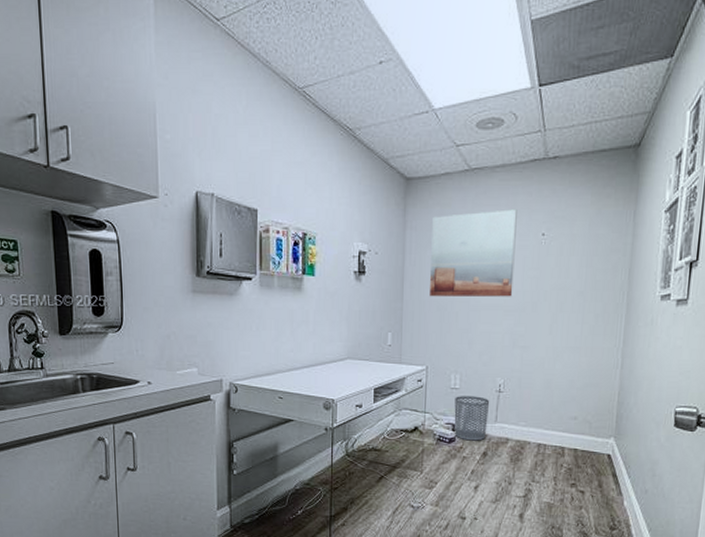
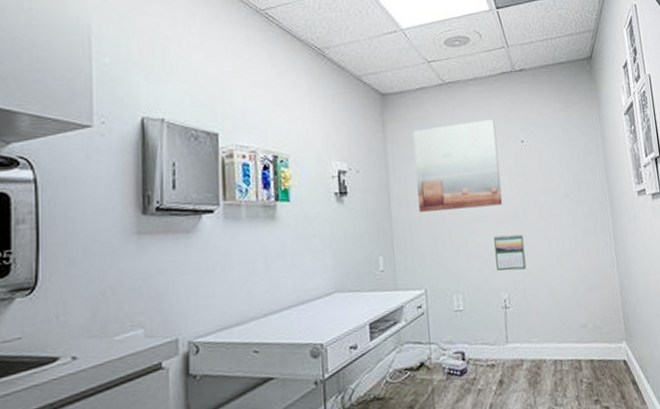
waste bin: present [454,396,490,441] -> none [460,316,499,370]
calendar: none [497,326,528,359] -> present [494,234,526,271]

